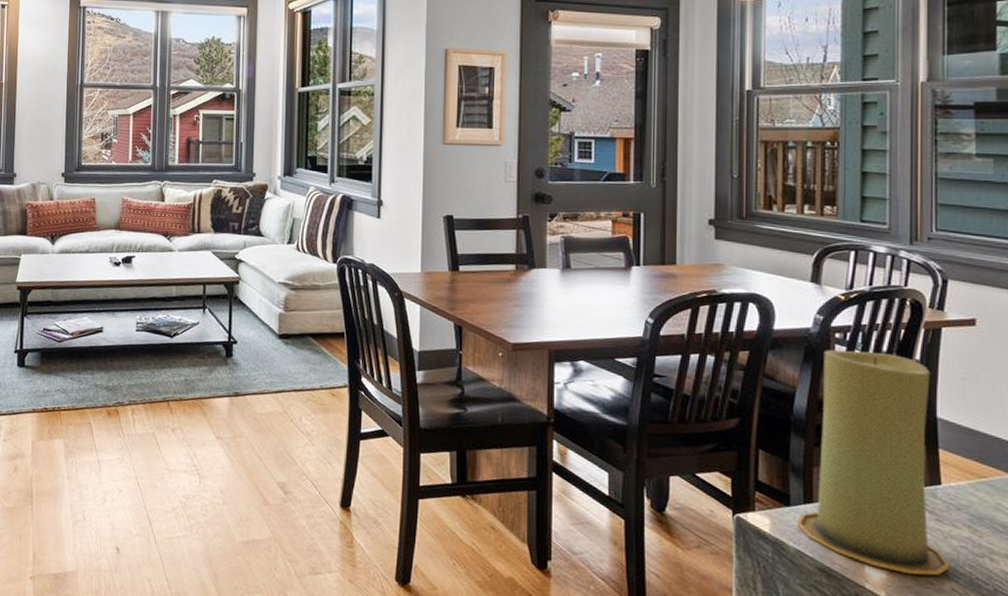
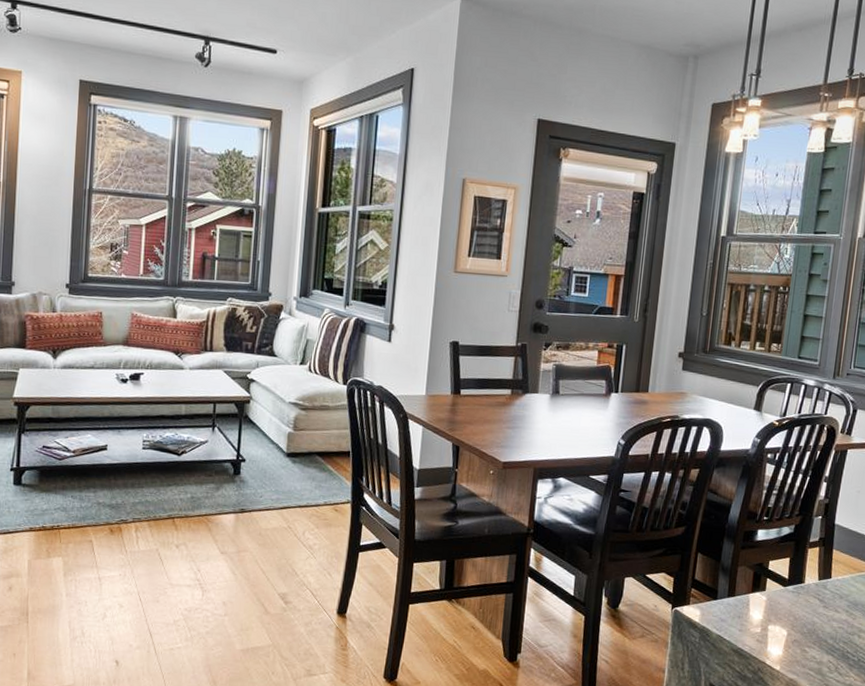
candle: present [797,350,950,576] -> none [720,468,835,652]

